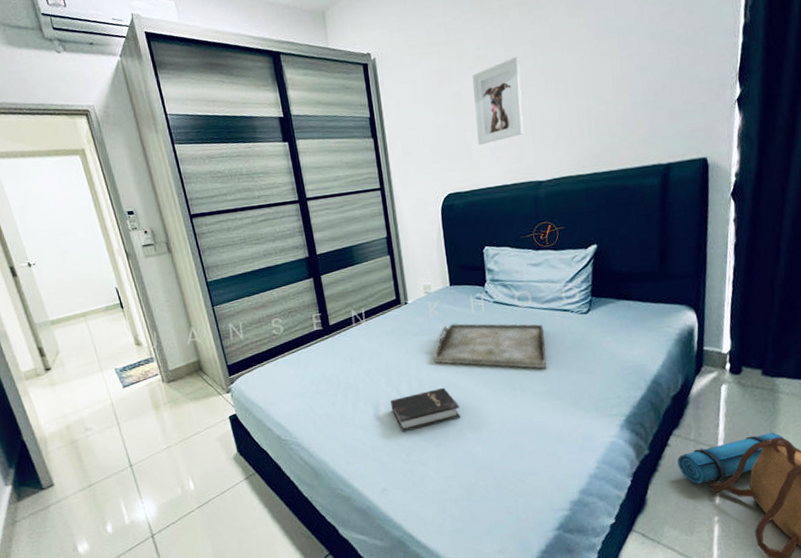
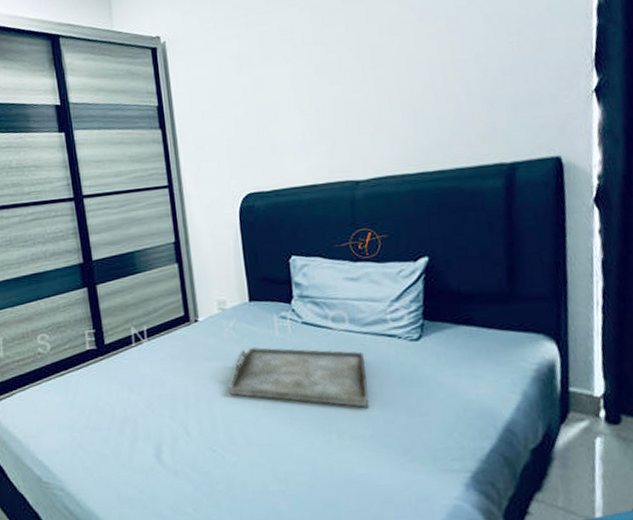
hardback book: present [391,387,460,432] -> none [176,425,262,480]
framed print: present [472,56,524,146] -> none [276,40,337,139]

